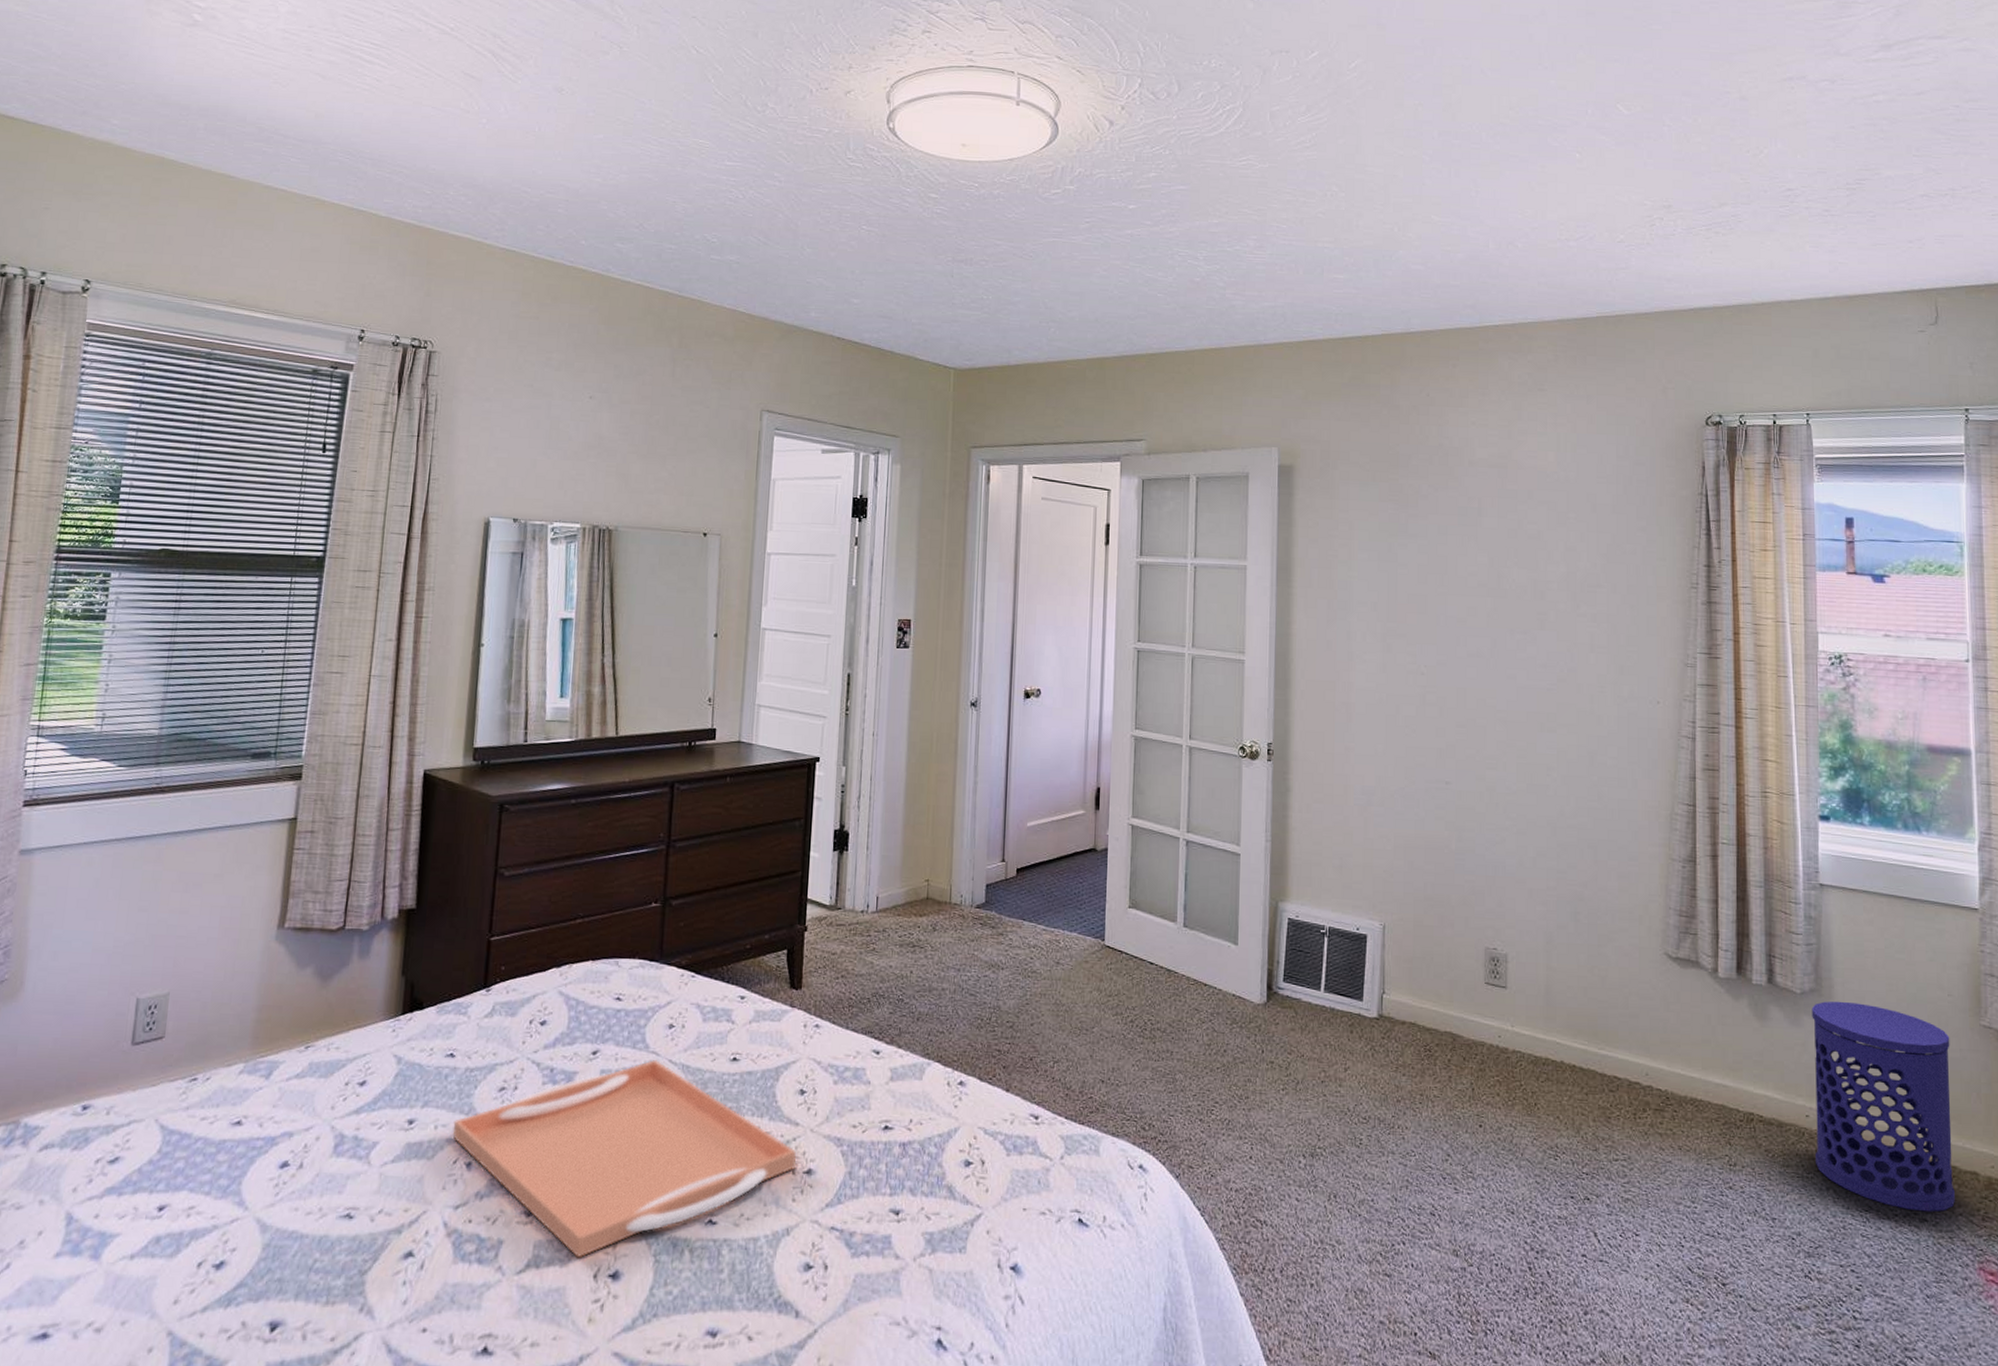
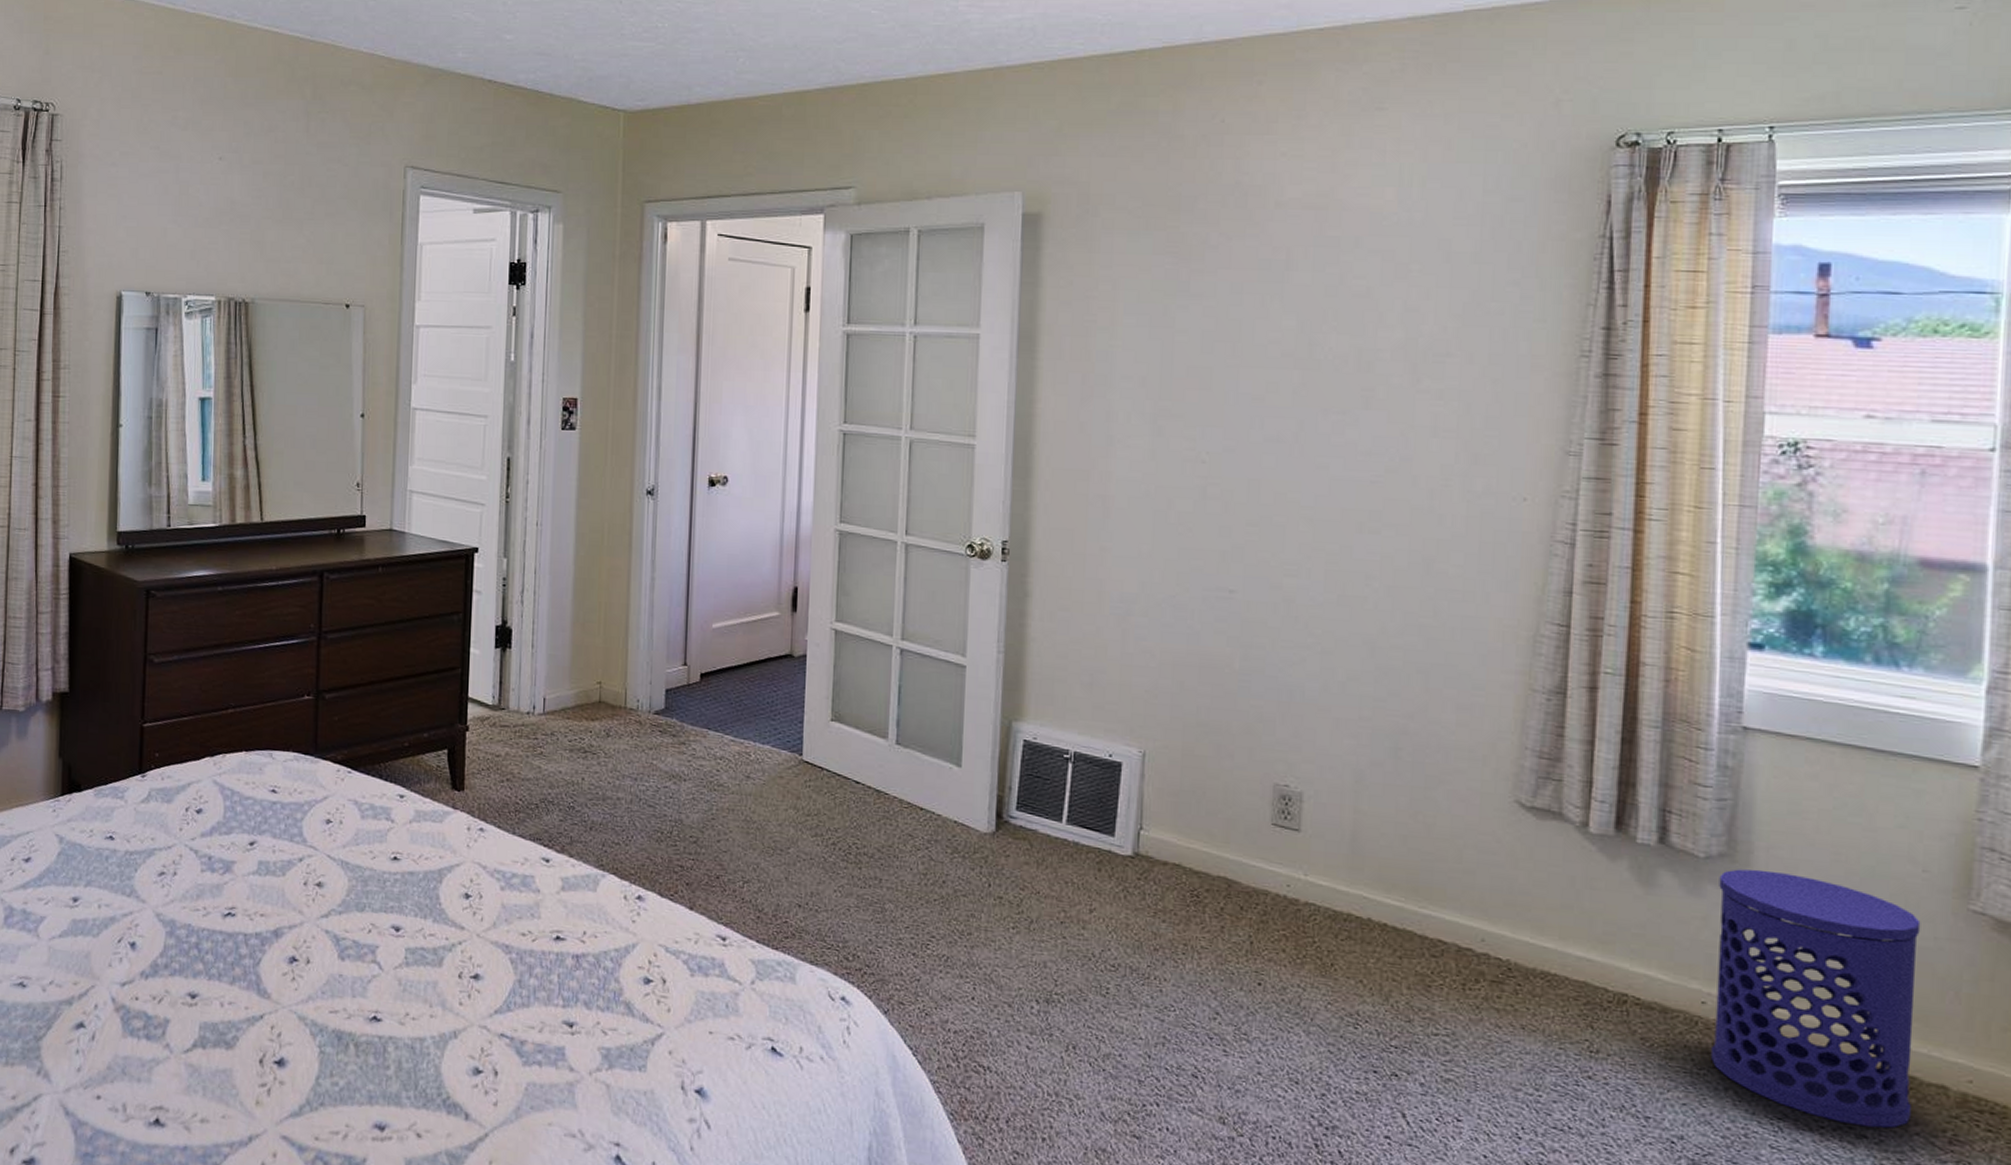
serving tray: present [452,1060,796,1258] -> none [116,854,462,1043]

